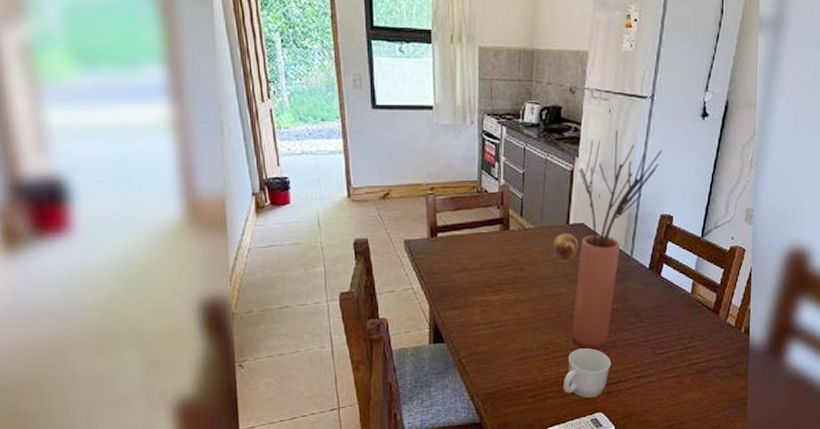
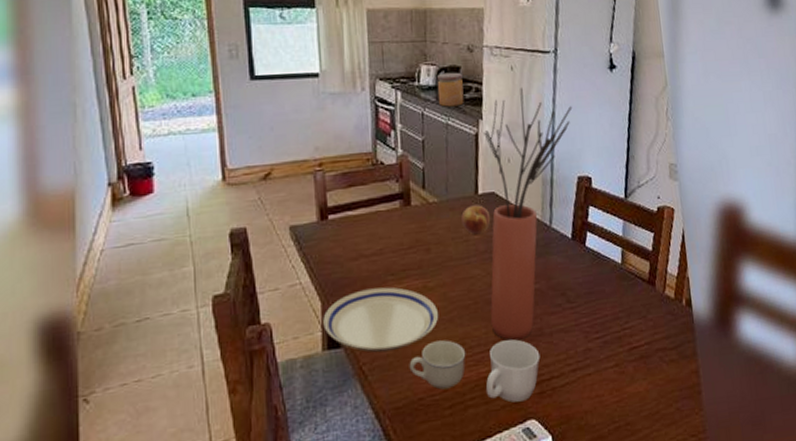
plate: none [430,297,528,349] -> present [323,287,439,353]
cup: none [500,344,549,383] -> present [409,340,466,390]
jar: none [539,111,563,144] -> present [436,72,464,107]

